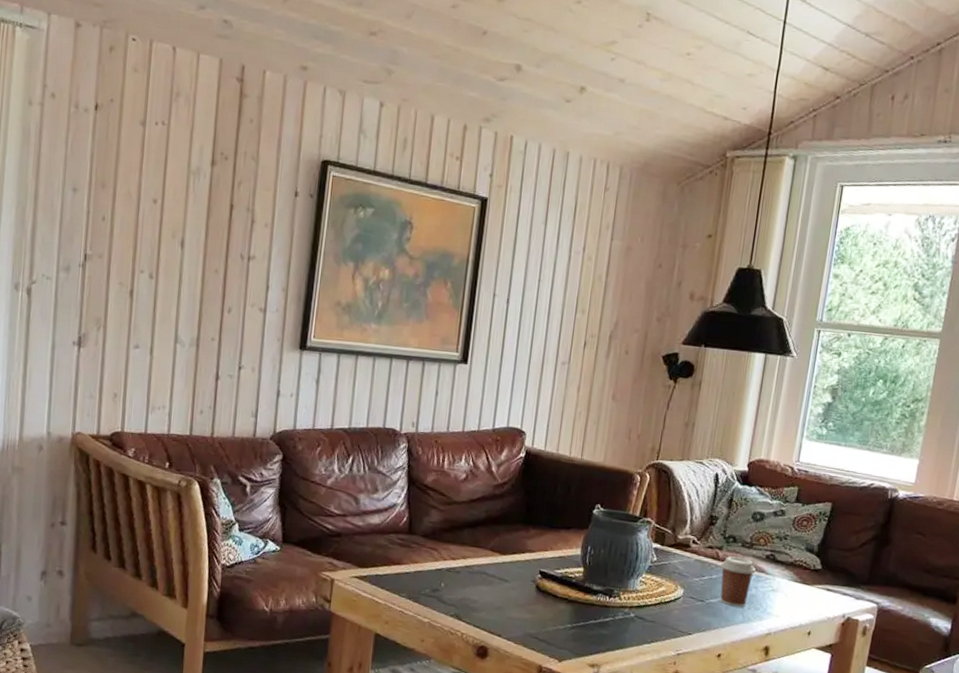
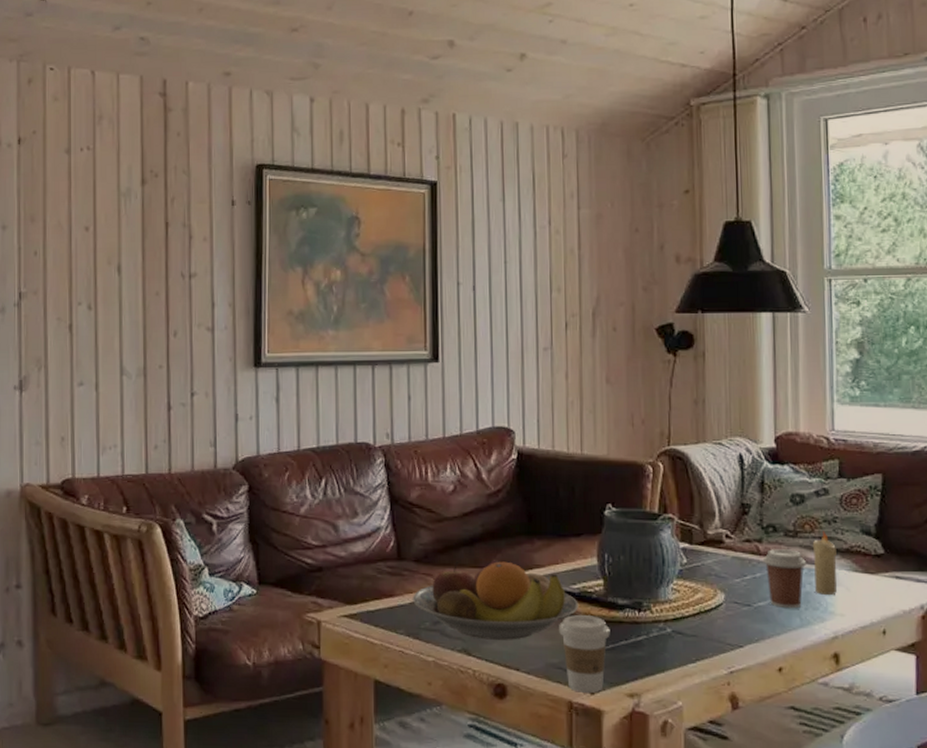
fruit bowl: none [417,539,560,611] -> present [413,560,579,640]
coffee cup: none [539,595,583,661] -> present [559,615,610,693]
candle: none [759,545,783,599] -> present [812,531,837,595]

